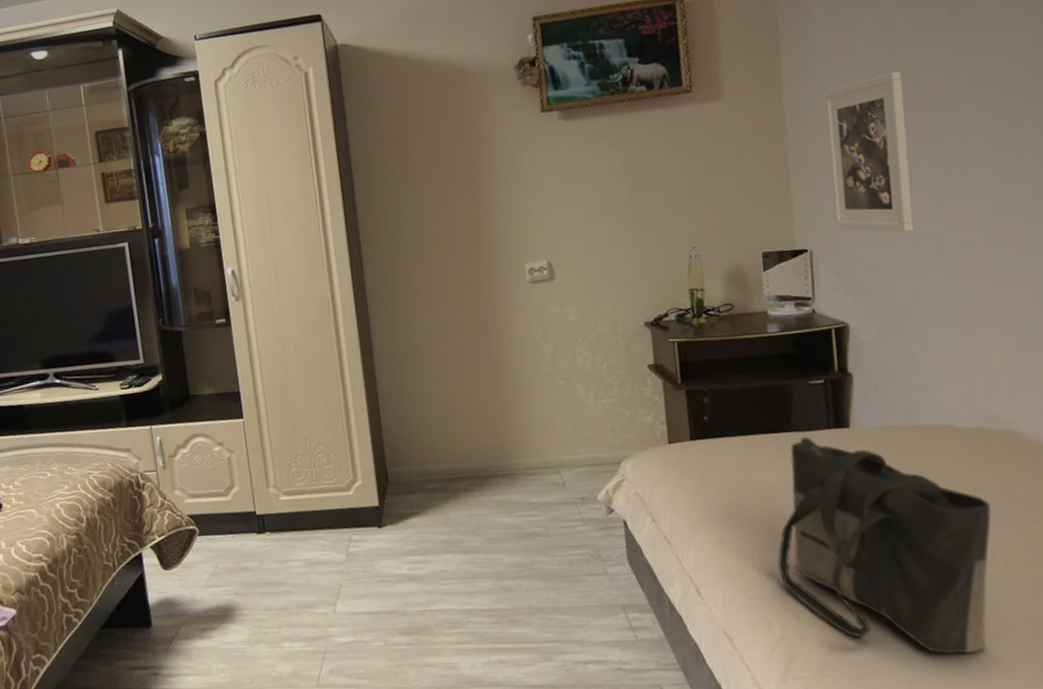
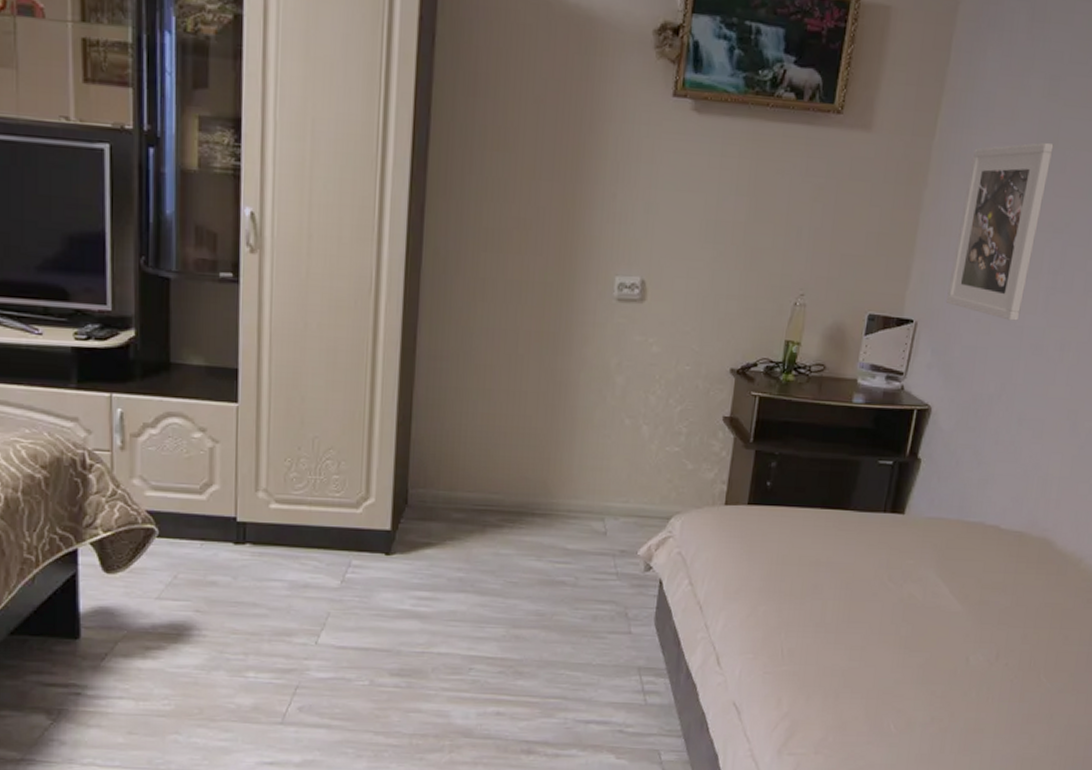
tote bag: present [777,436,992,654] -> none [801,517,1009,744]

